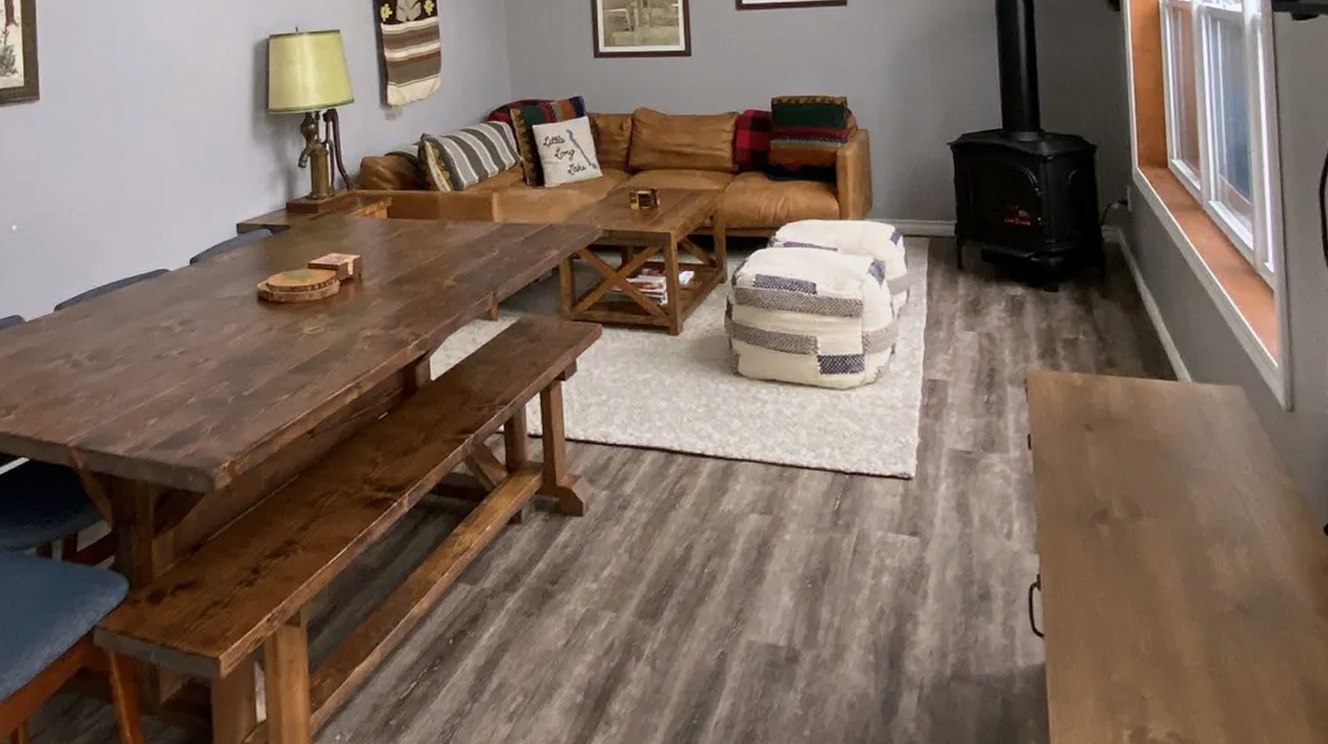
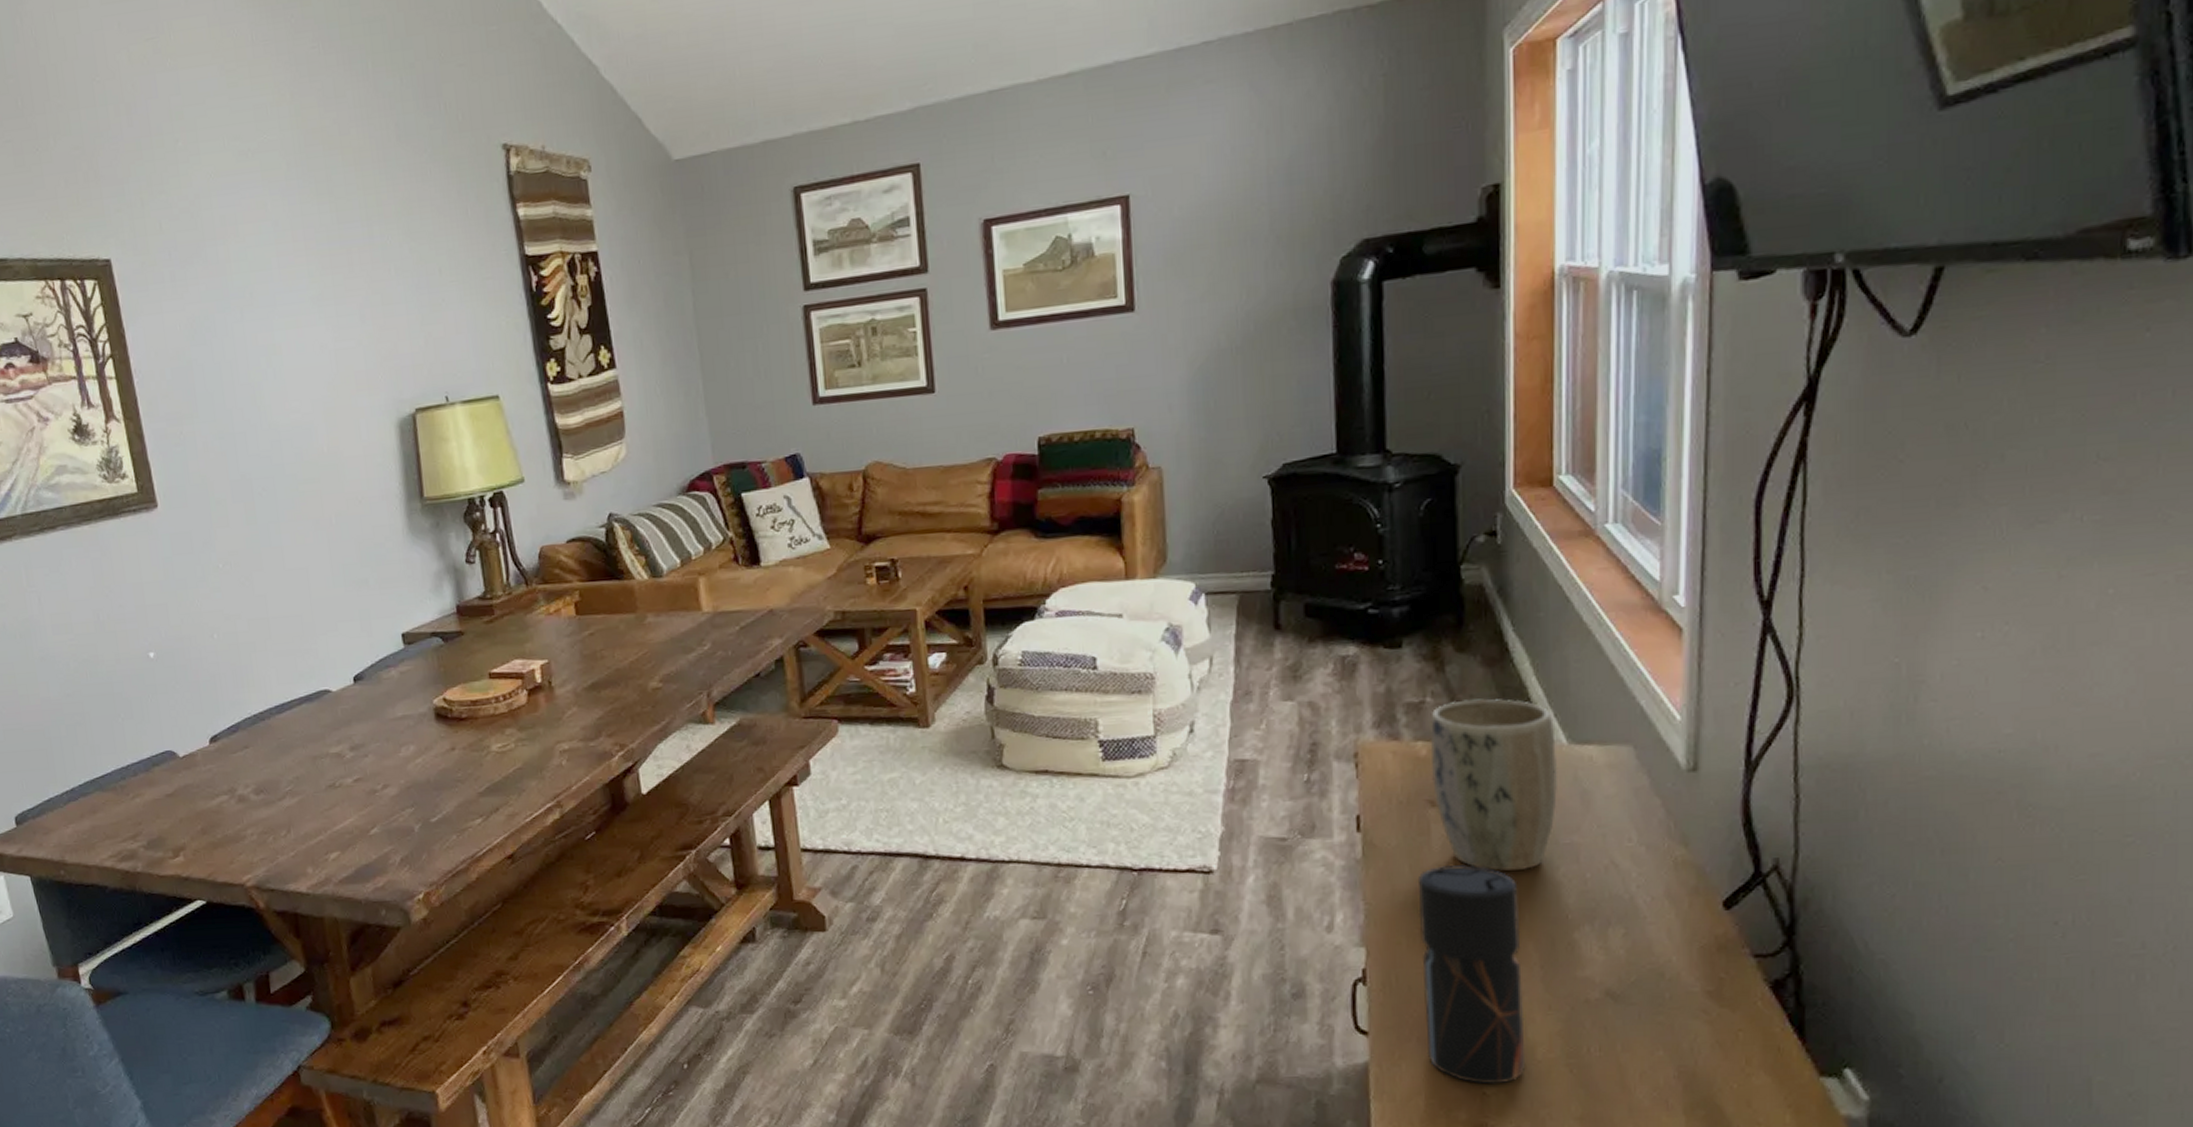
pepper grinder: none [1079,482,1176,689] -> present [1417,864,1526,1085]
plant pot: none [1083,339,1187,491] -> present [1429,698,1558,871]

